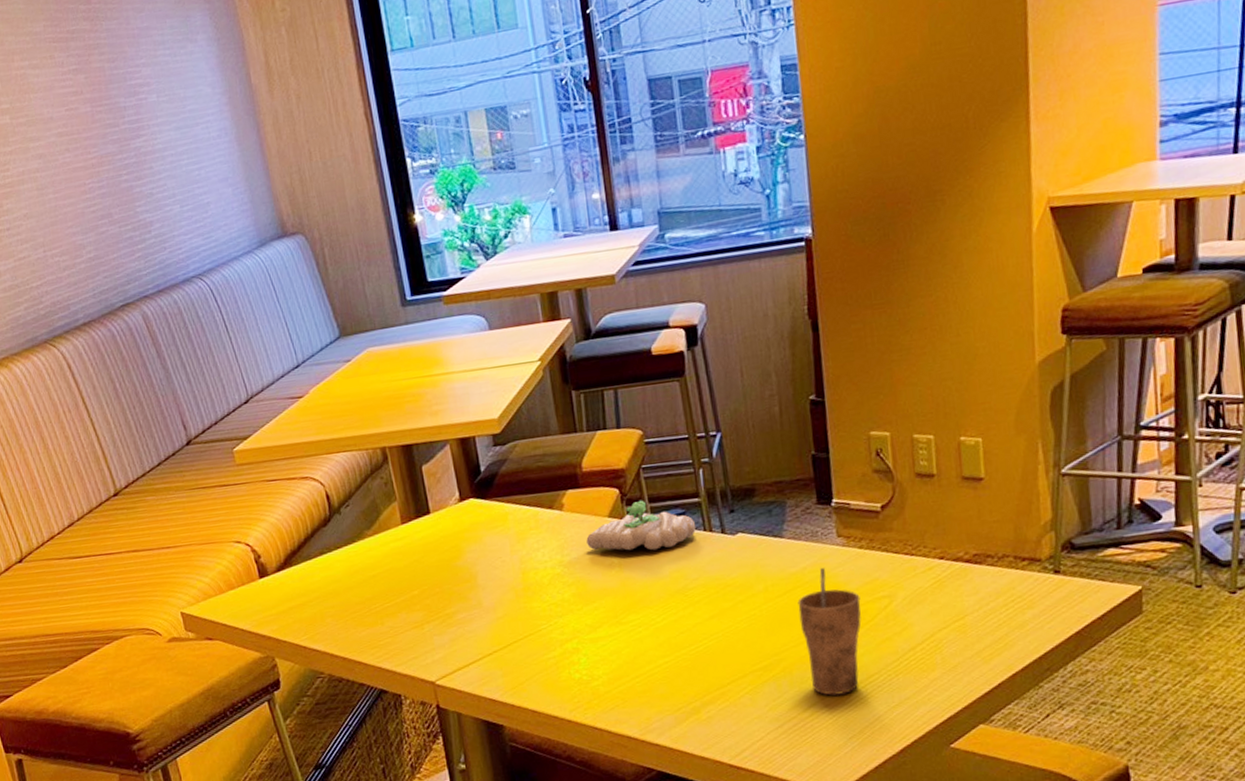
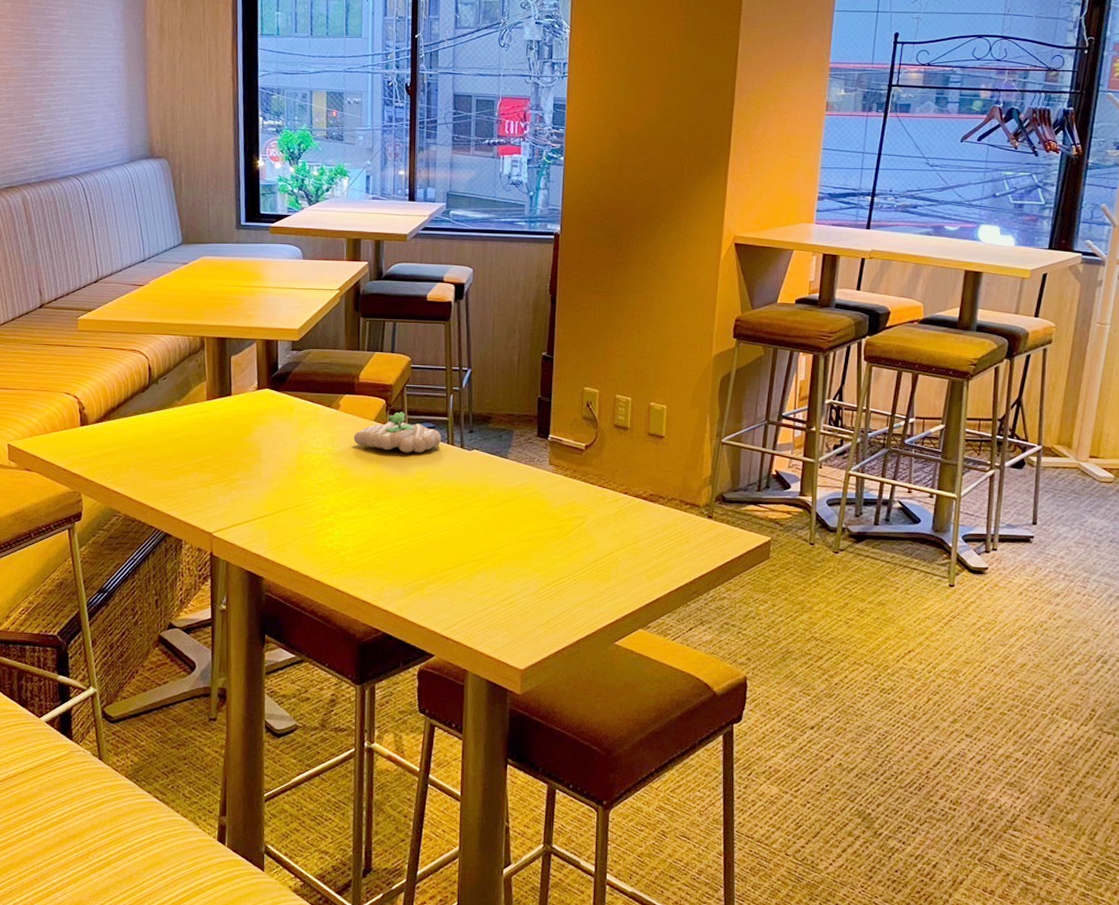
cup: present [797,567,861,696] -> none [512,486,561,591]

